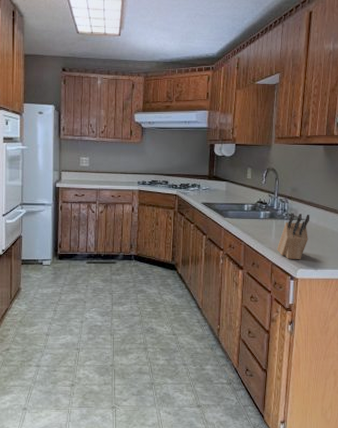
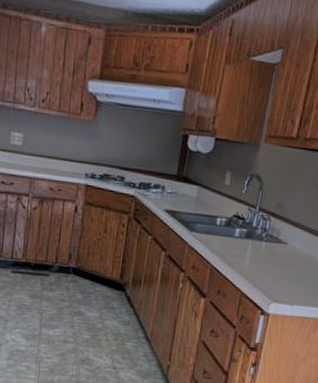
knife block: present [277,213,310,260] -> none [250,233,295,292]

